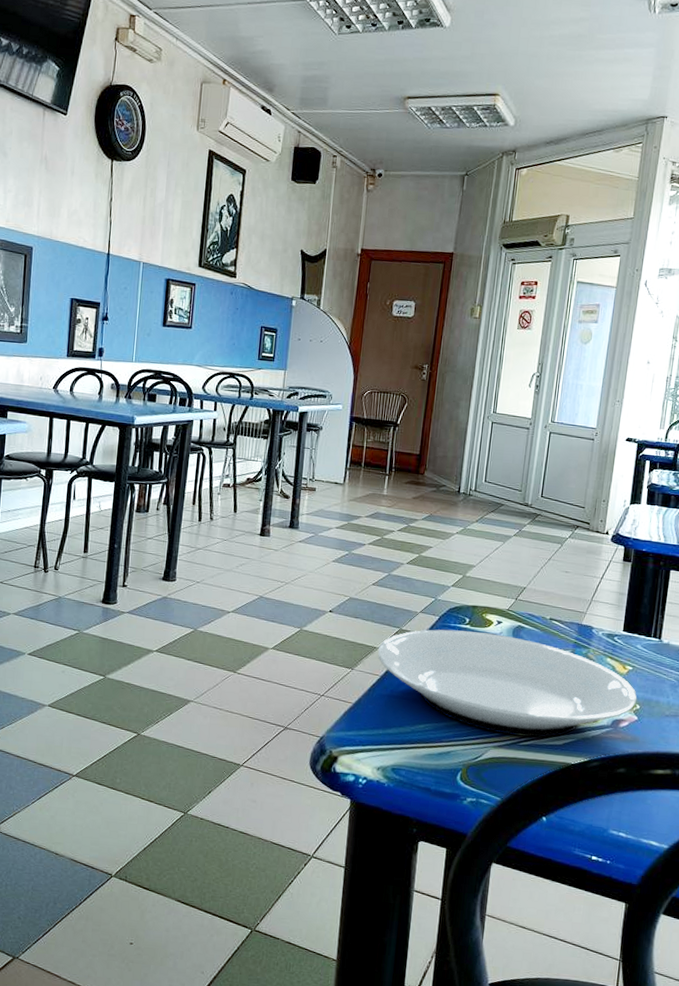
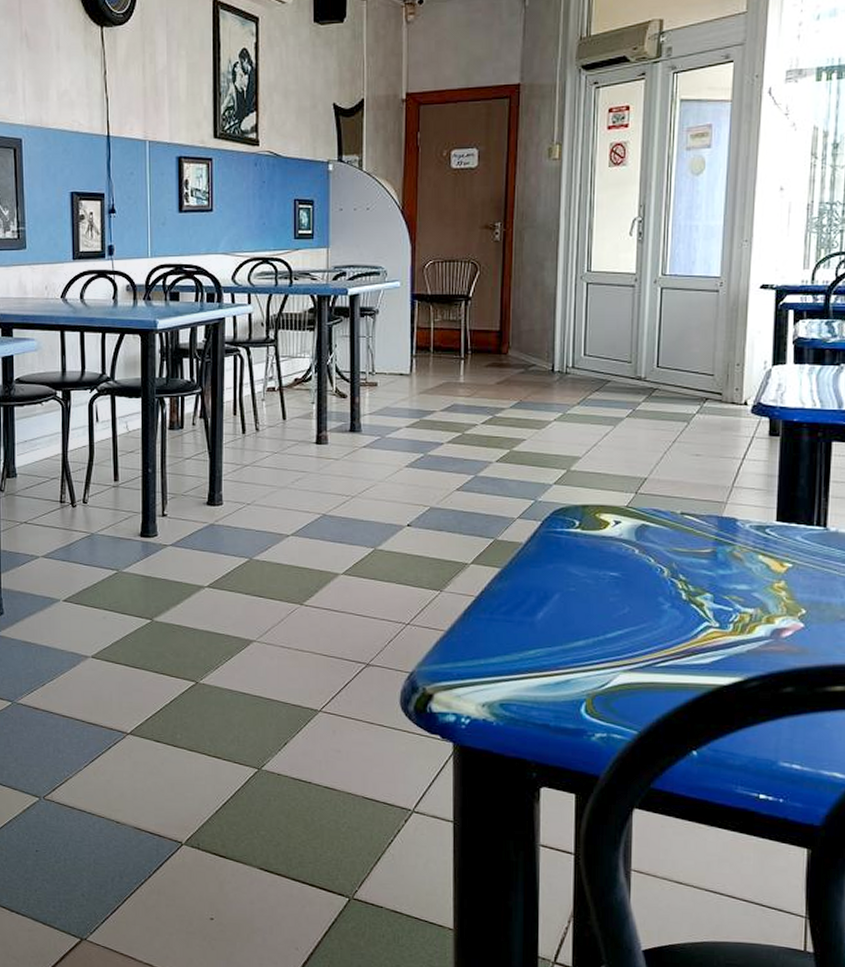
plate: present [378,629,637,738] -> none [469,536,802,657]

